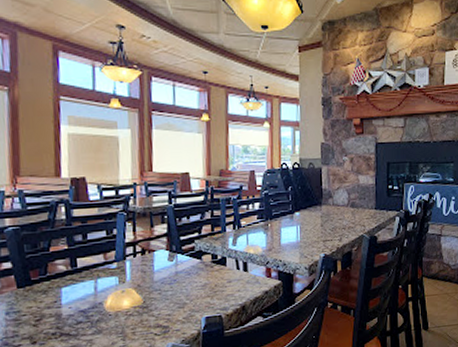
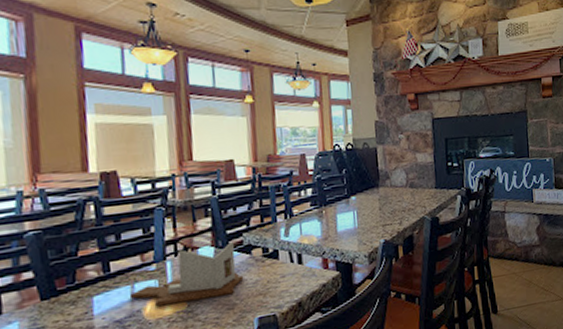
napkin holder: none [92,246,194,301] -> present [129,241,244,307]

